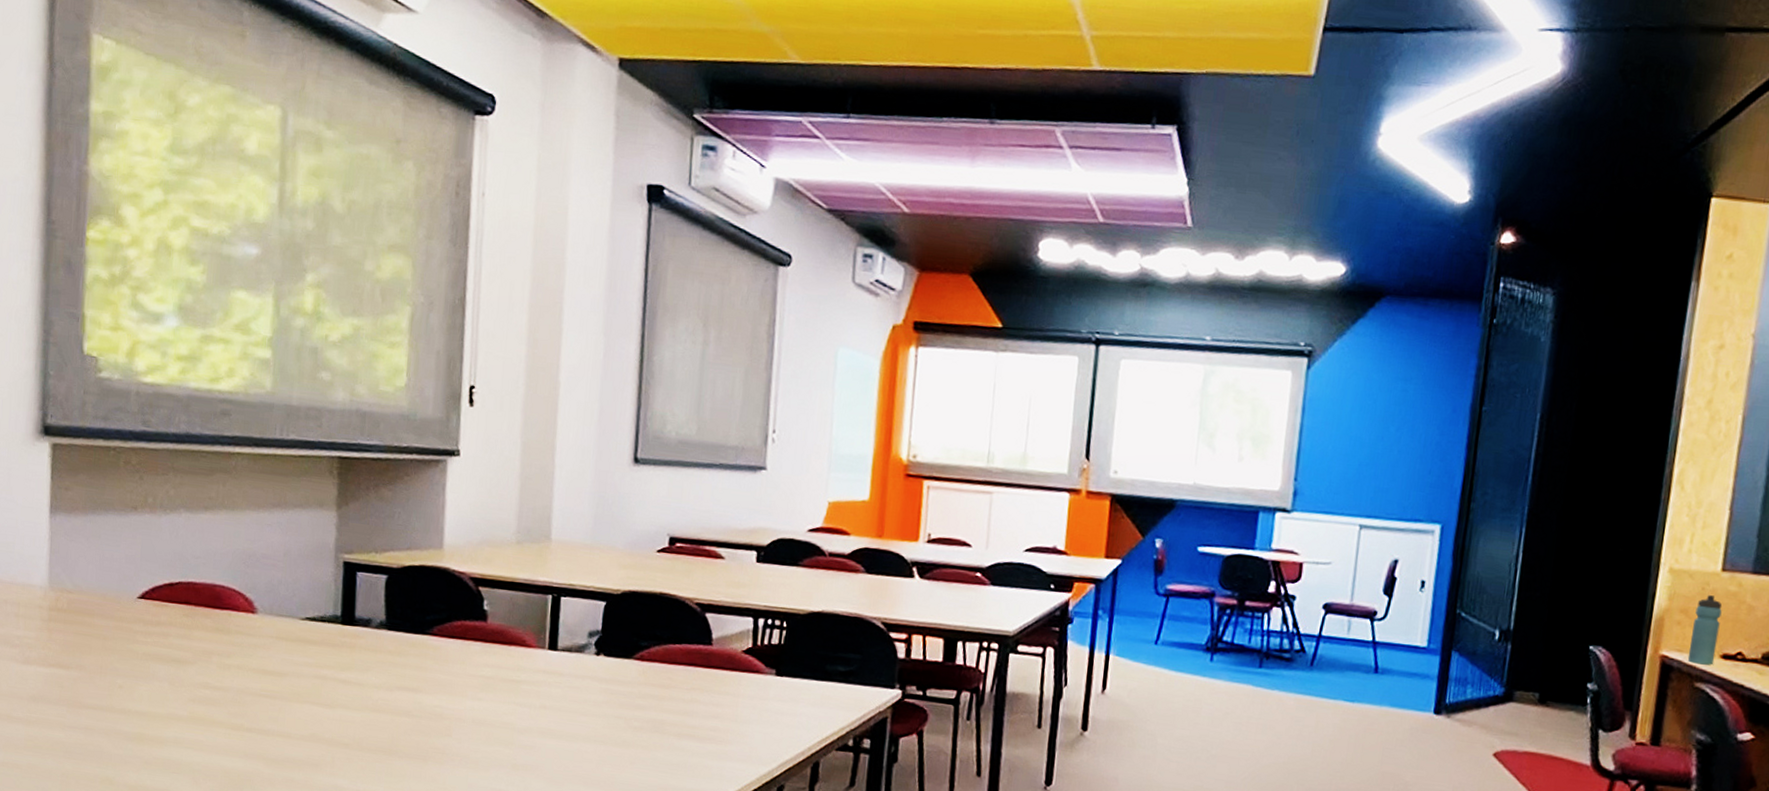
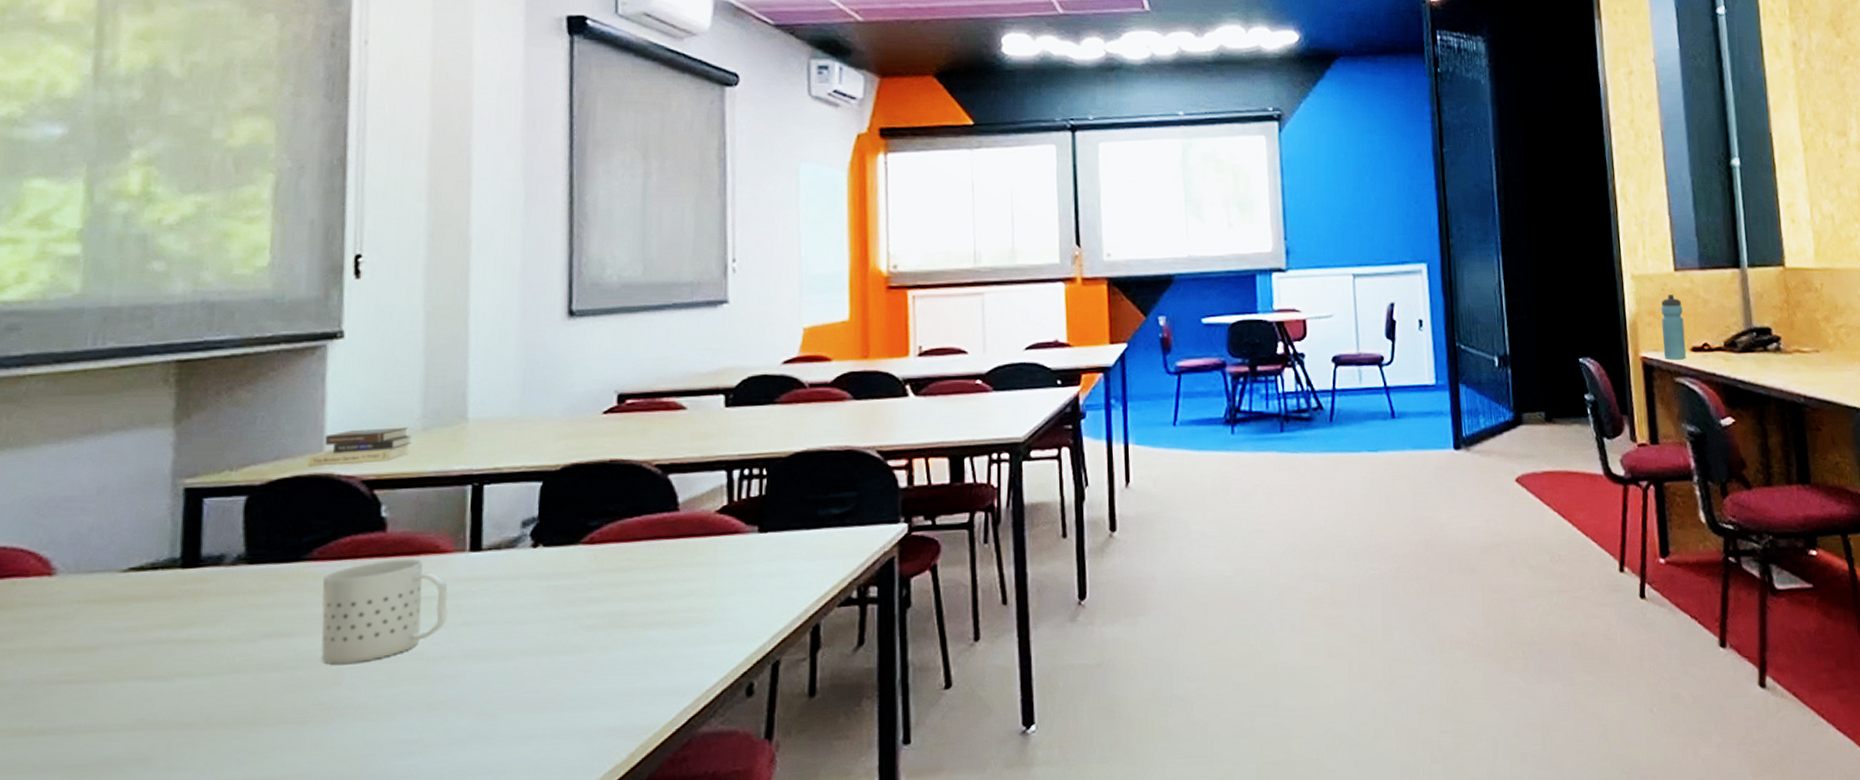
books: none [431,534,508,565] -> present [307,426,412,467]
mug: none [437,644,531,722] -> present [320,558,448,664]

